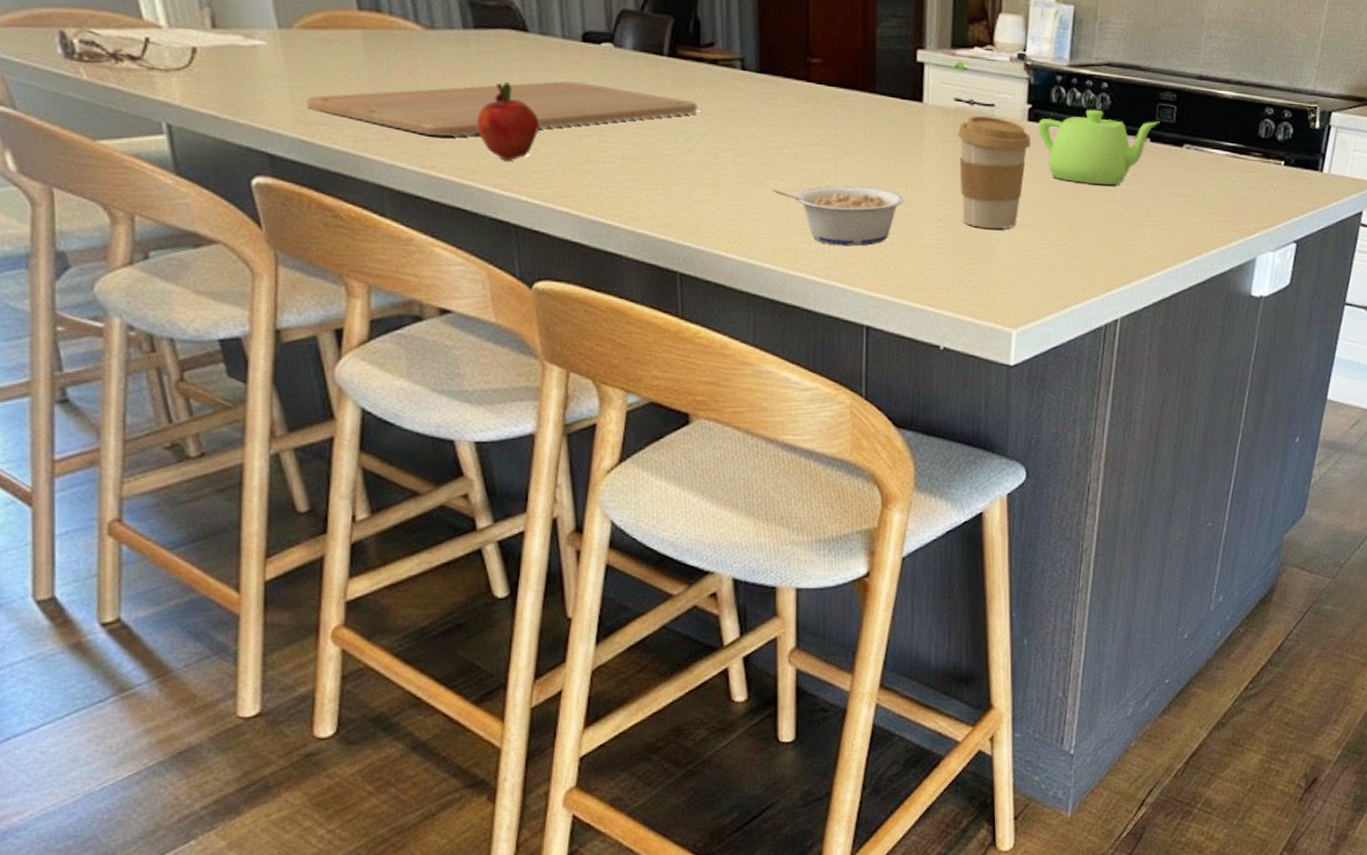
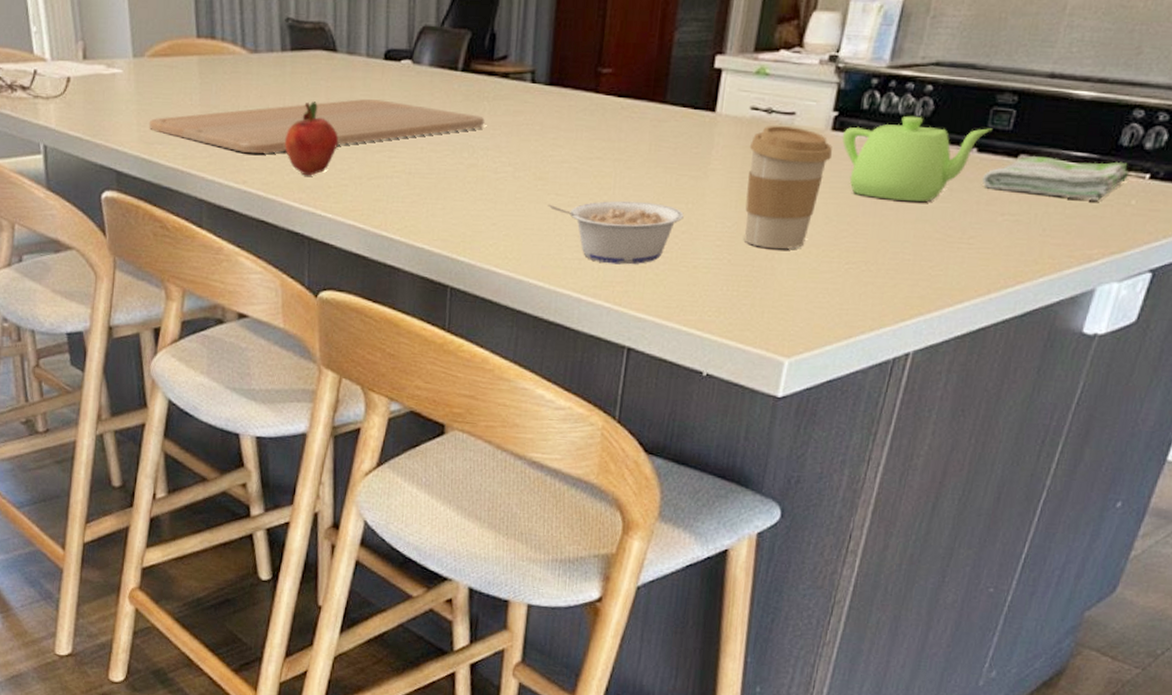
dish towel: none [1157,146,1268,183] -> present [981,156,1129,200]

